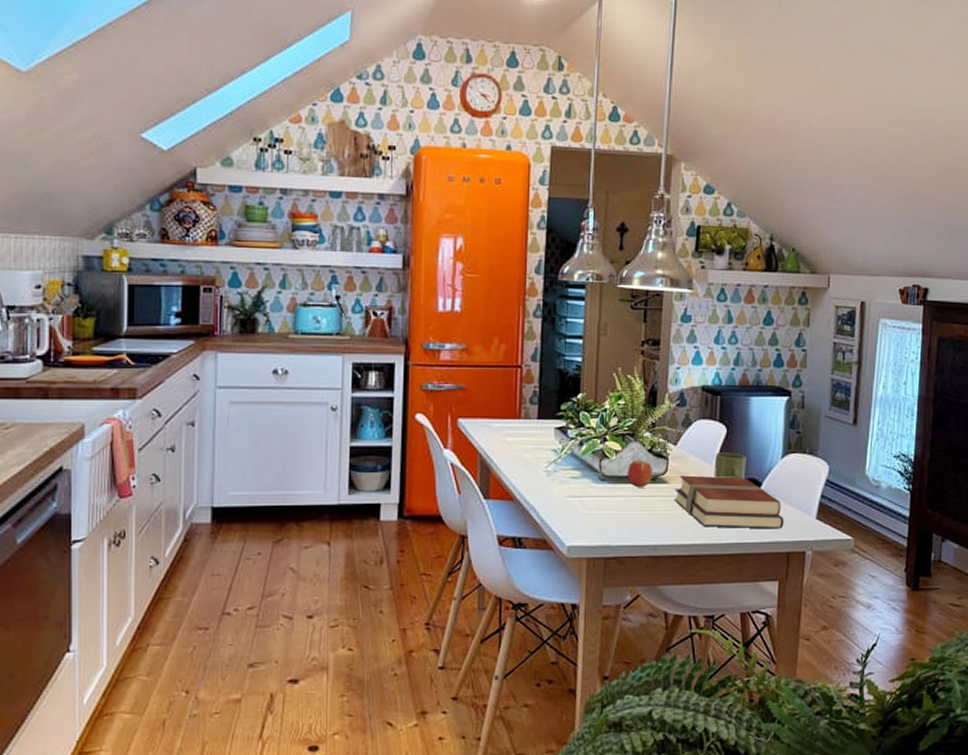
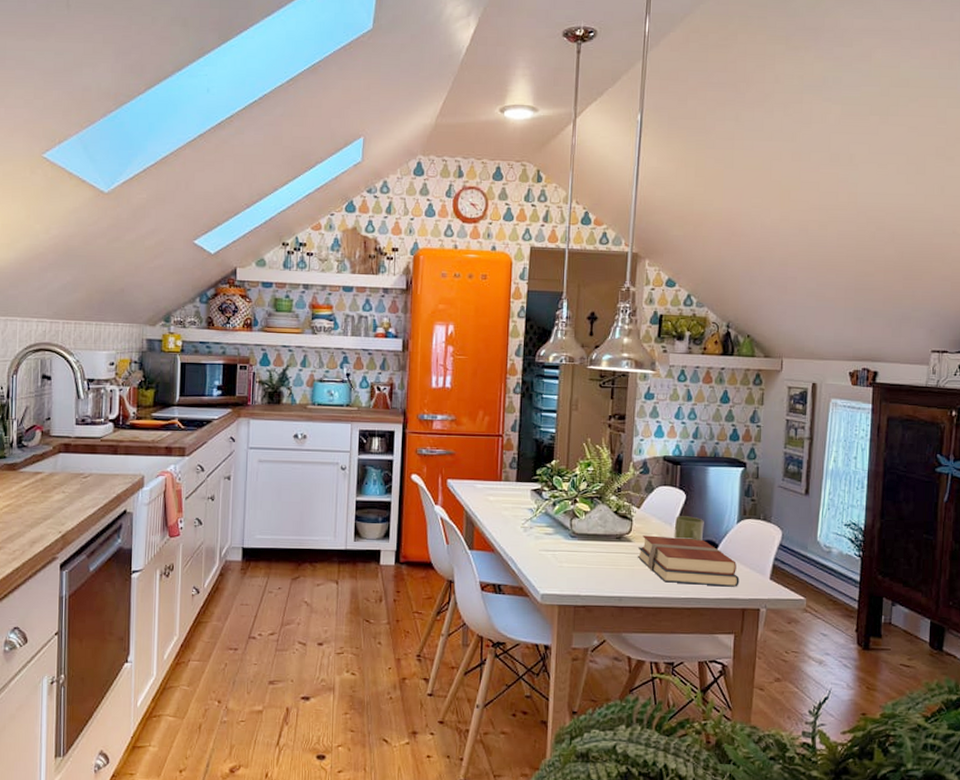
fruit: present [628,460,653,488] -> none [596,521,619,545]

